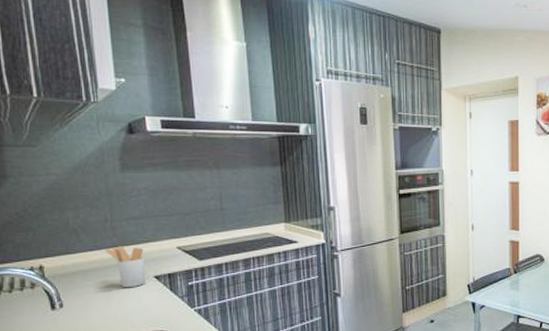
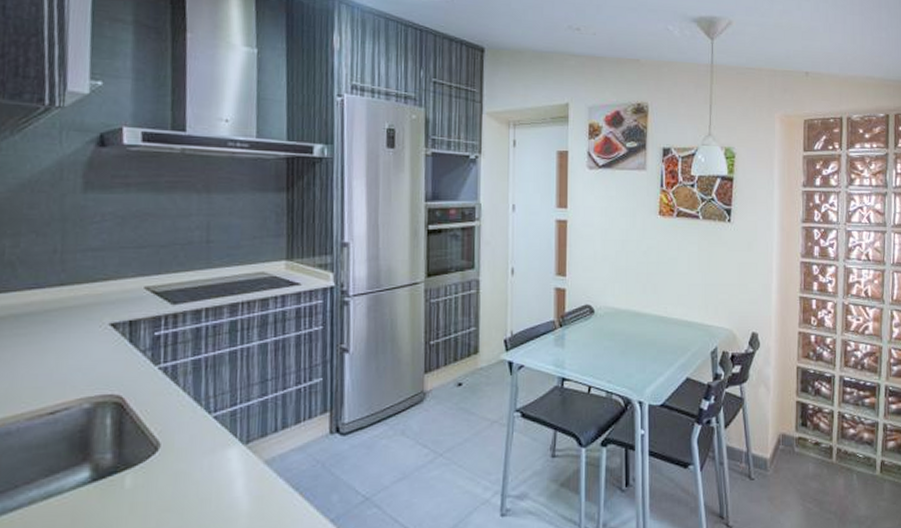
utensil holder: present [106,246,145,288] -> none [49,284,101,339]

